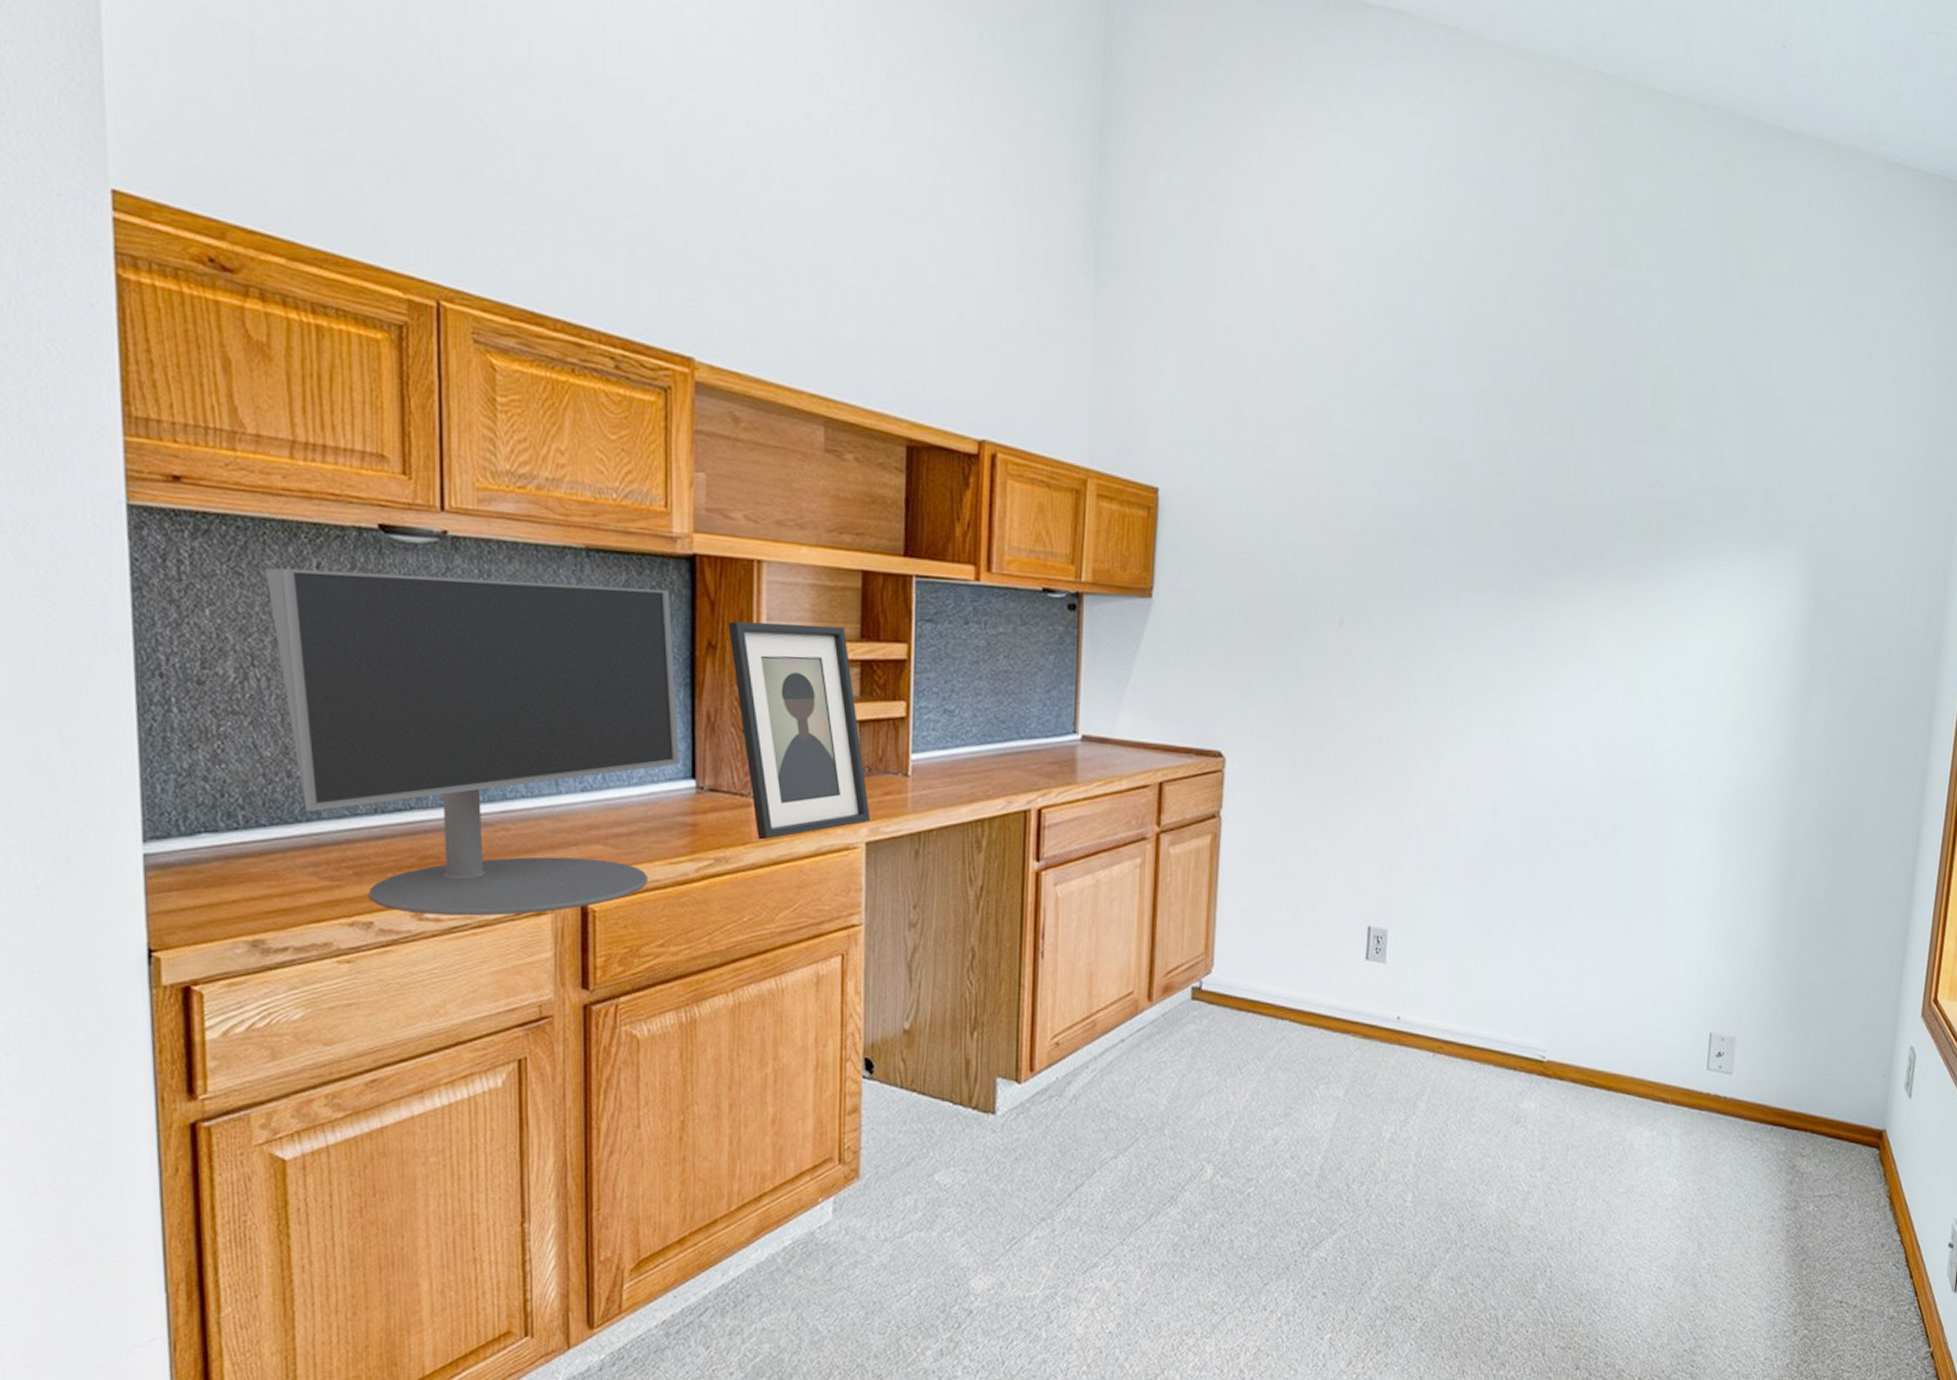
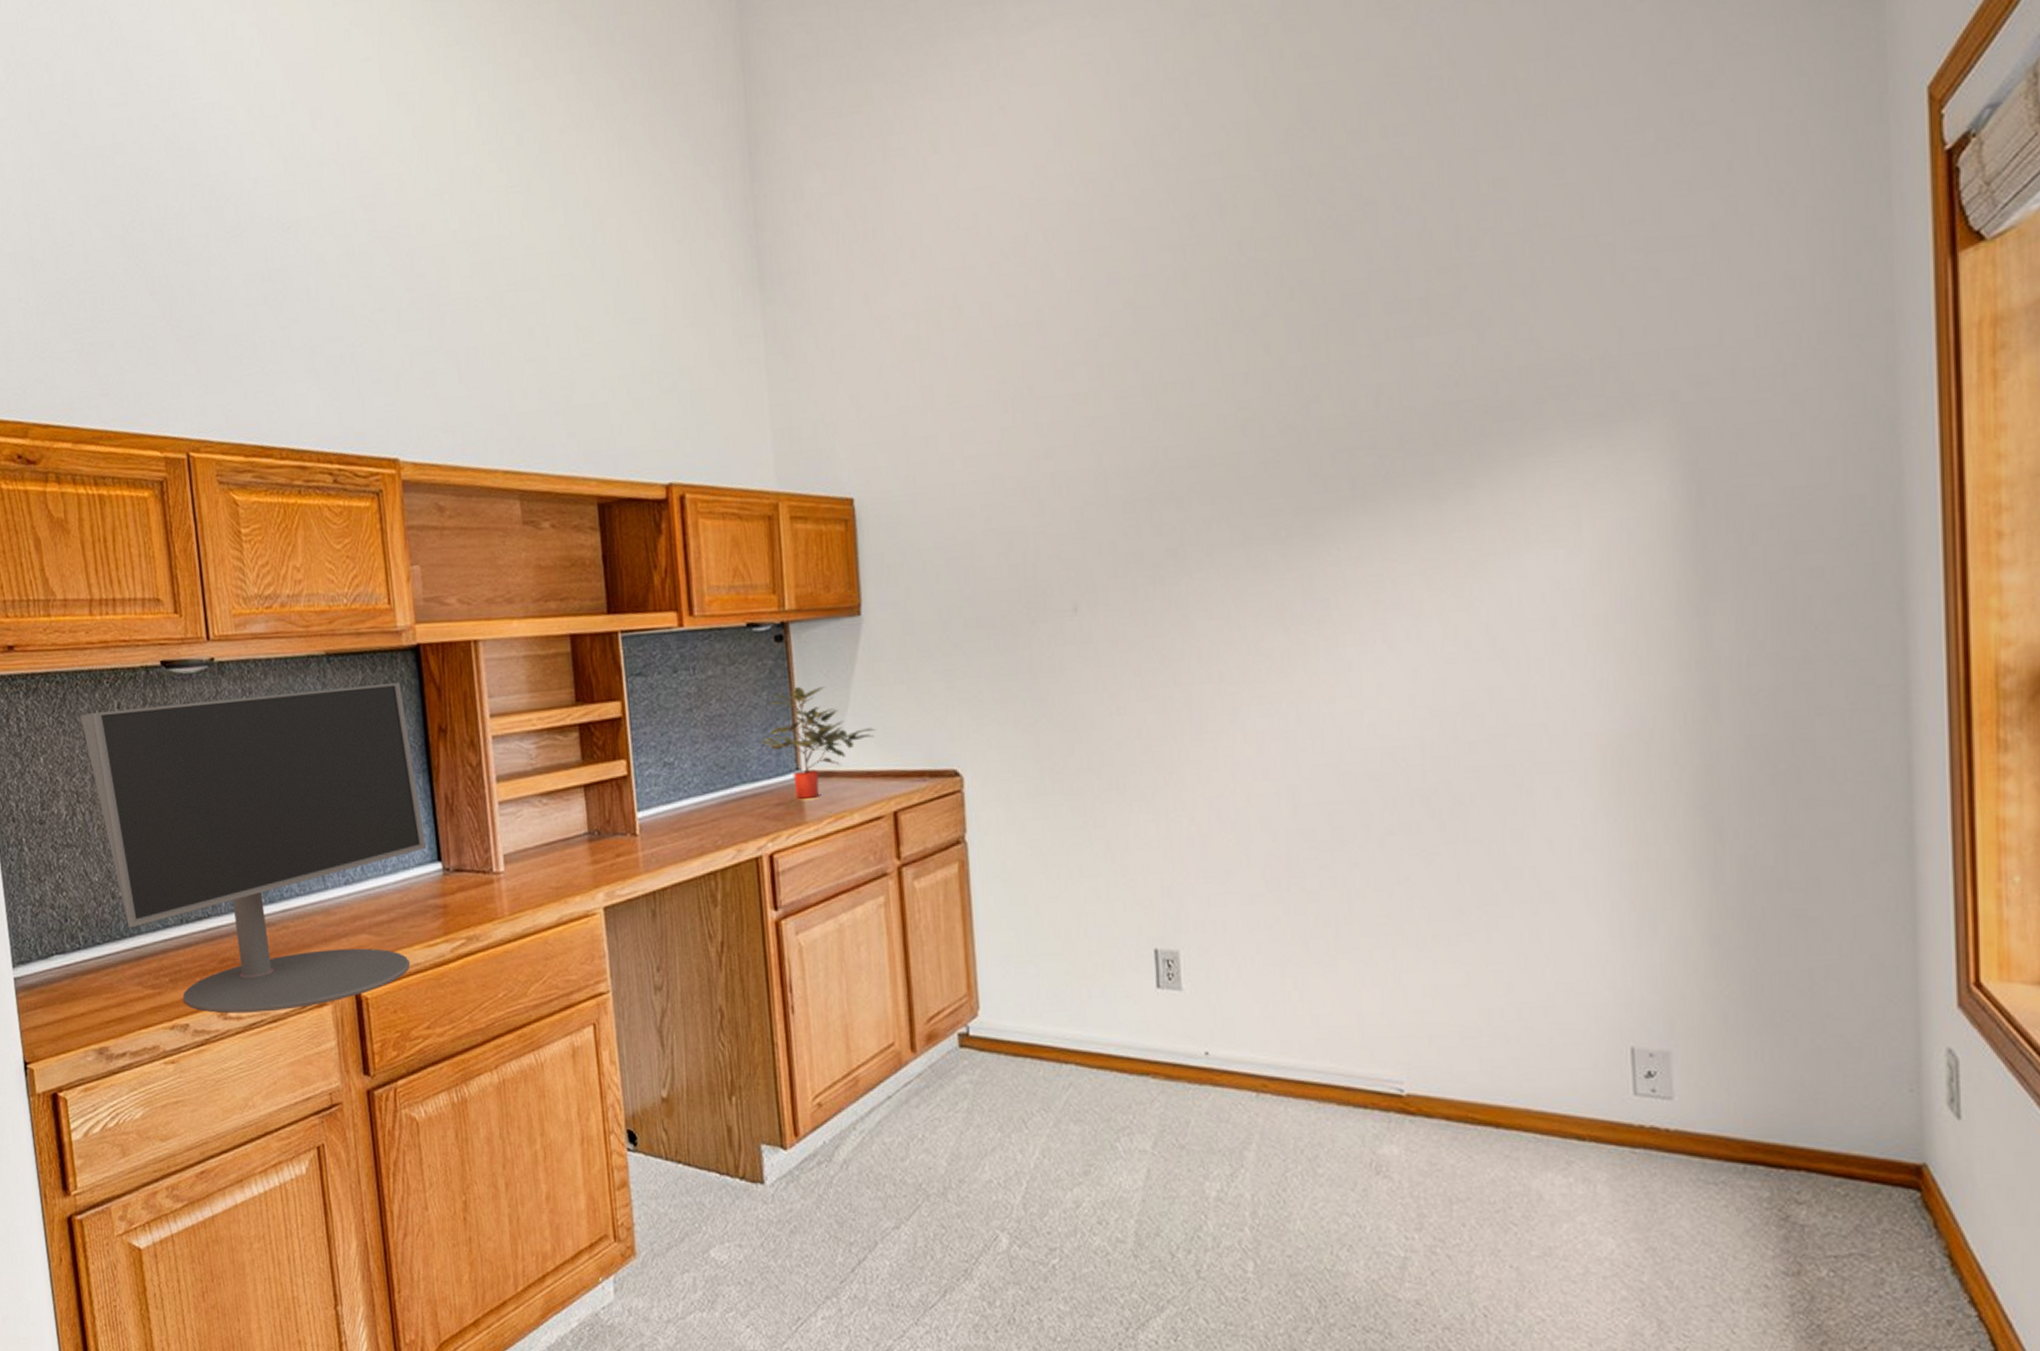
picture frame: present [728,621,870,840] -> none [454,693,605,915]
potted plant: none [1042,654,1153,761] -> present [761,686,876,799]

